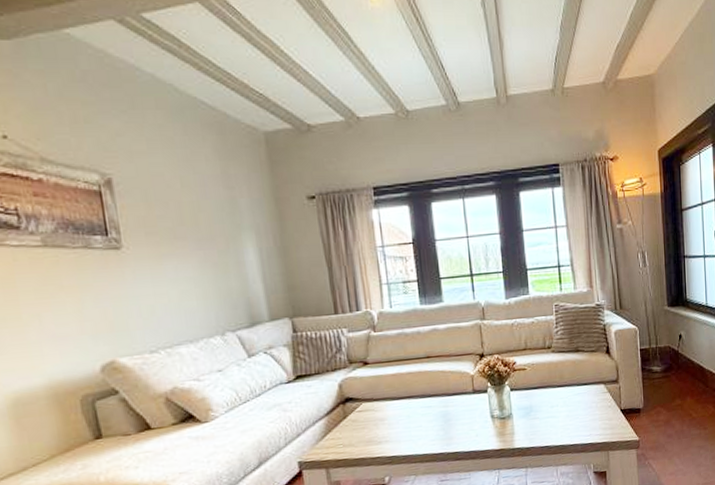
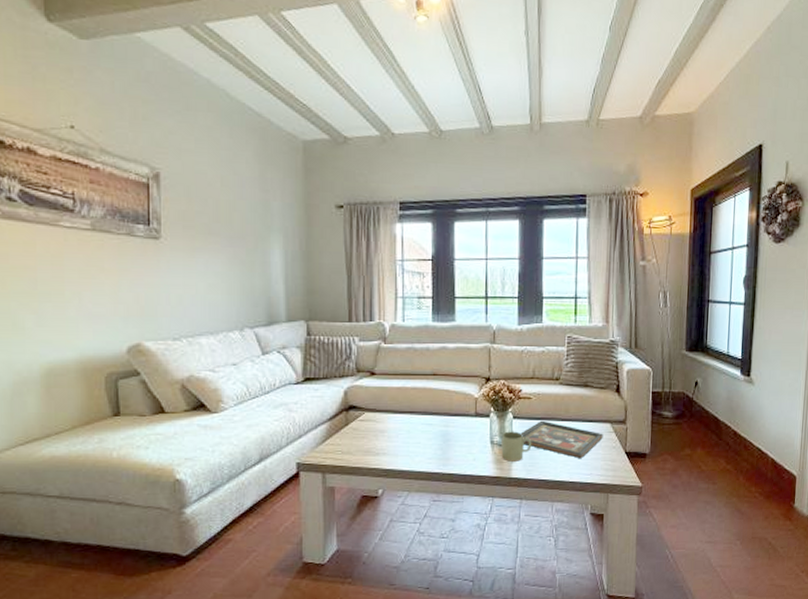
mug: none [501,402,531,433] -> present [501,431,532,462]
decorative tray: none [519,389,599,421] -> present [520,420,603,458]

